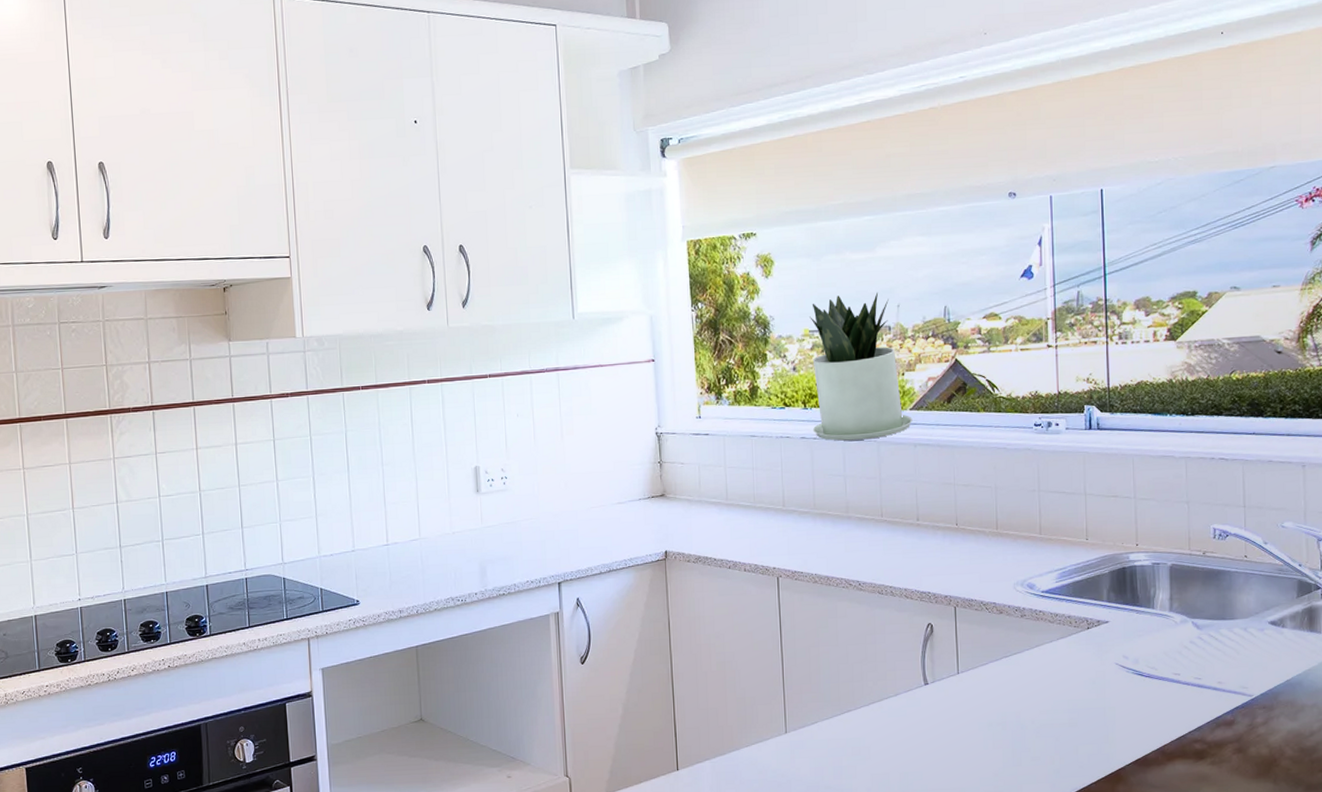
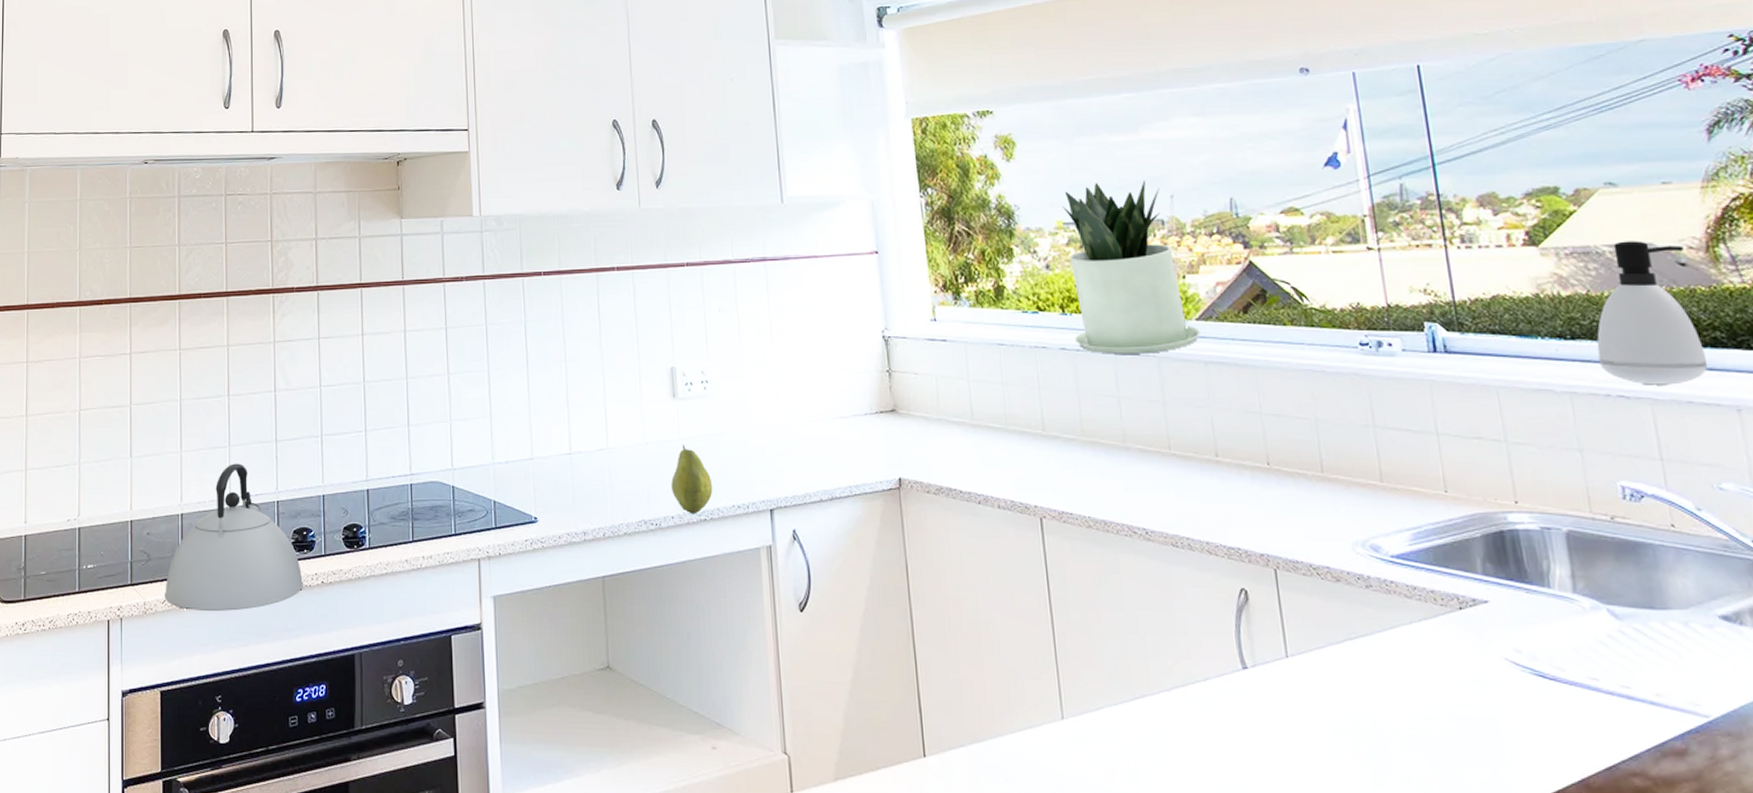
kettle: none [24,568,152,698] -> present [165,463,303,612]
fruit: none [475,532,510,590] -> present [671,445,713,514]
soap dispenser: none [1209,334,1287,449] -> present [1597,241,1708,385]

